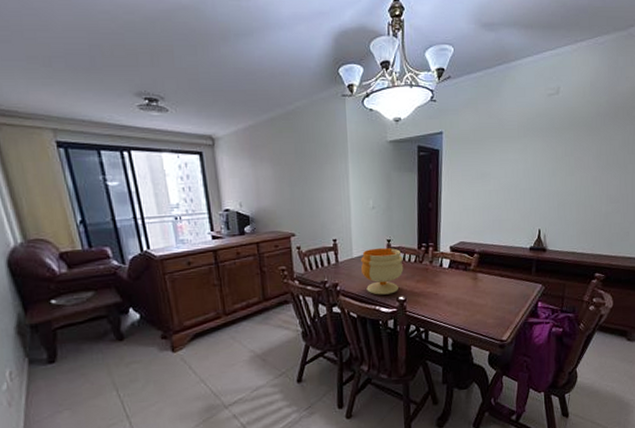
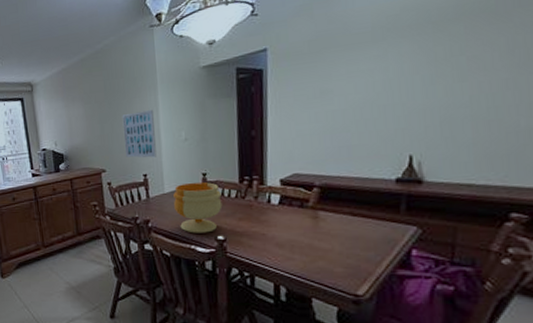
wall art: none [313,177,346,224] -> present [122,110,156,158]

